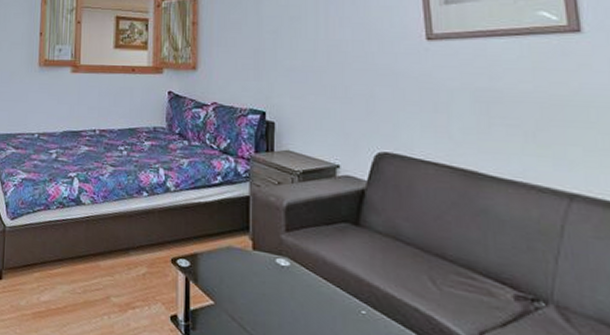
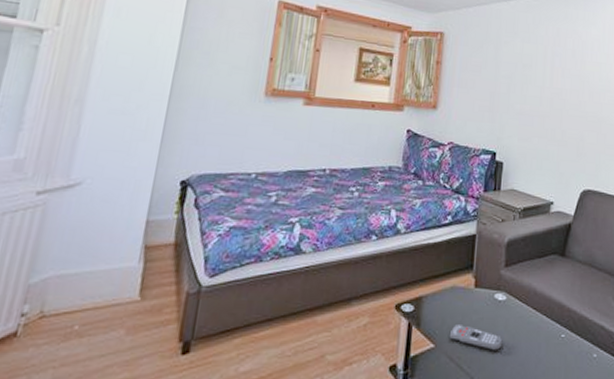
remote control: none [228,284,289,318] -> present [449,323,503,351]

